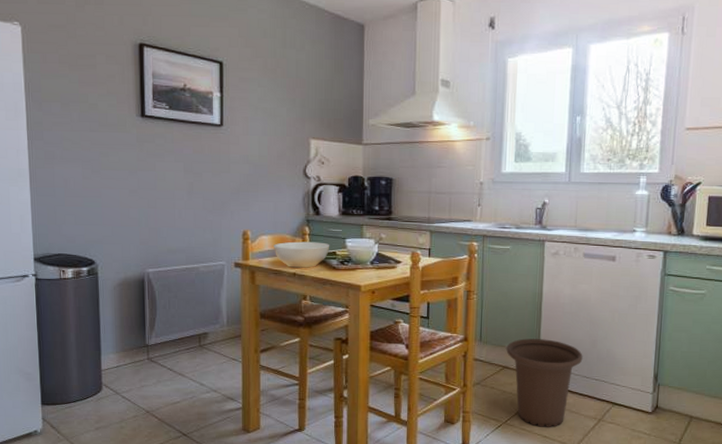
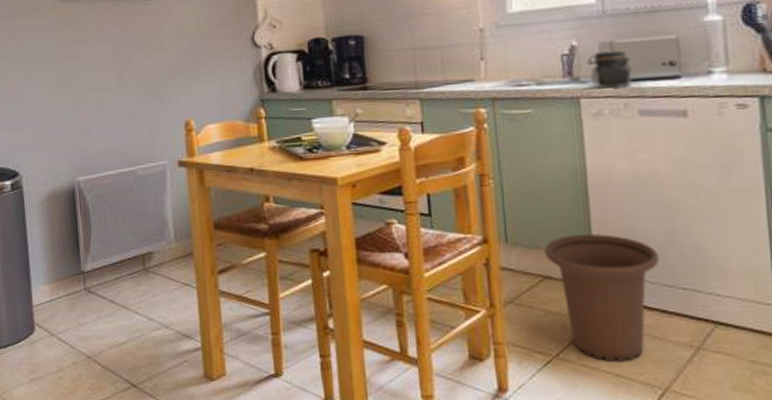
bowl: present [274,241,330,268] -> none [223,126,293,162]
jar: none [552,209,583,236] -> present [586,50,632,89]
toaster: none [562,200,618,235] -> present [598,34,683,83]

